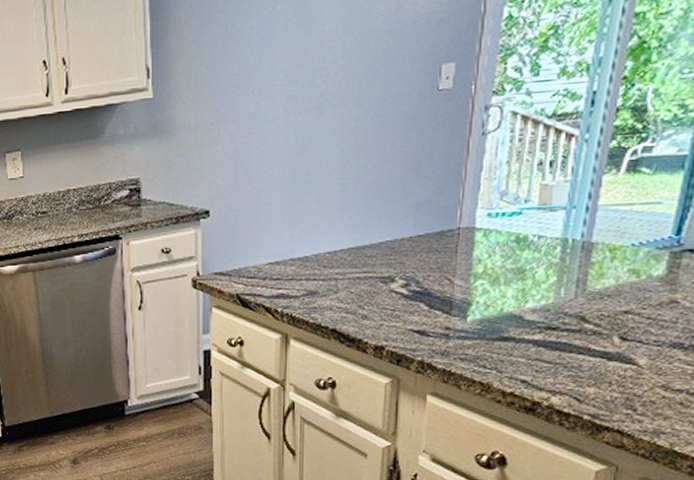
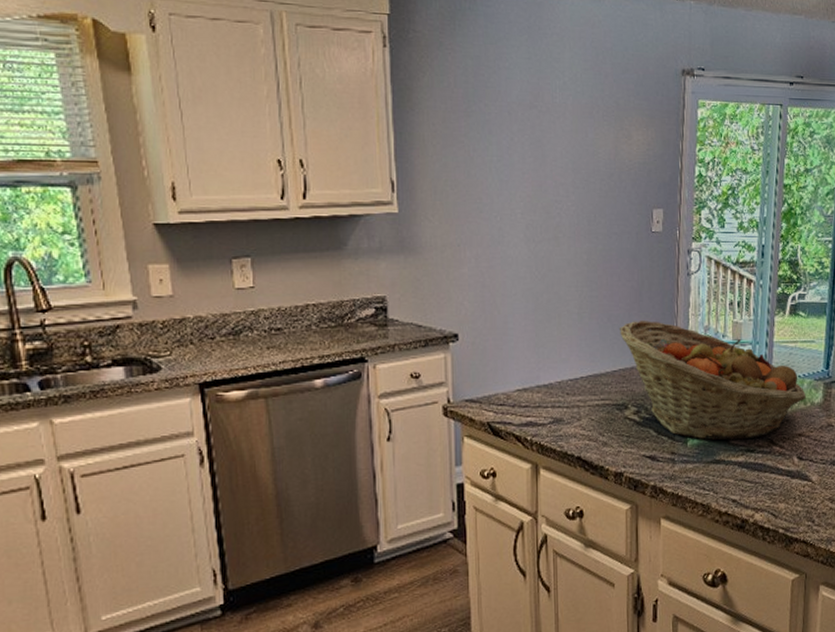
fruit basket: none [390,188,640,316] -> present [620,321,806,440]

